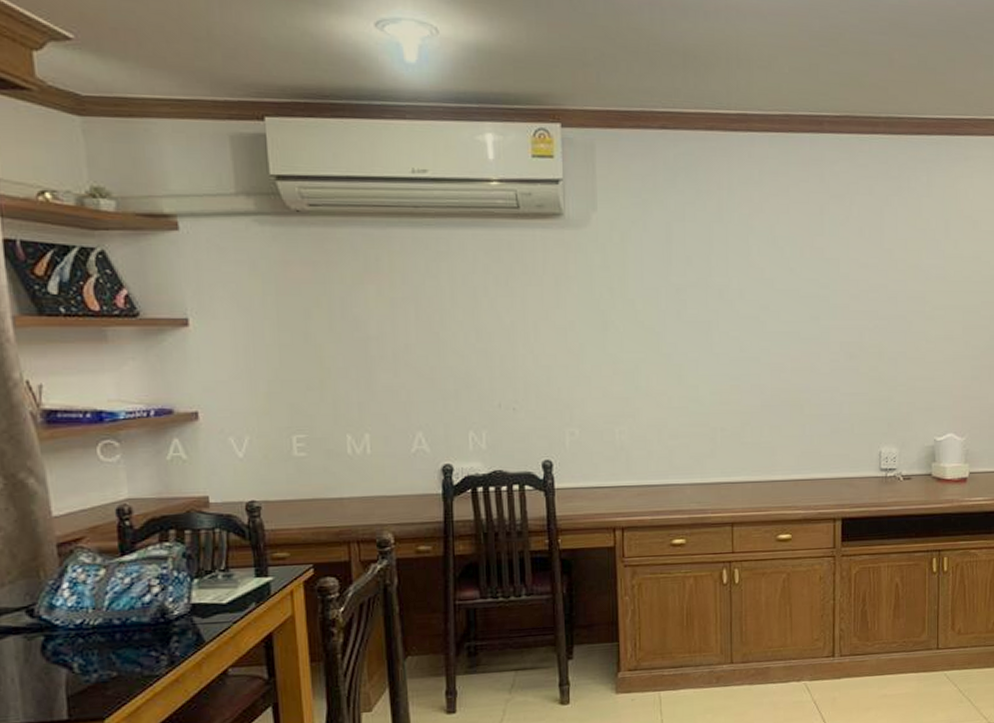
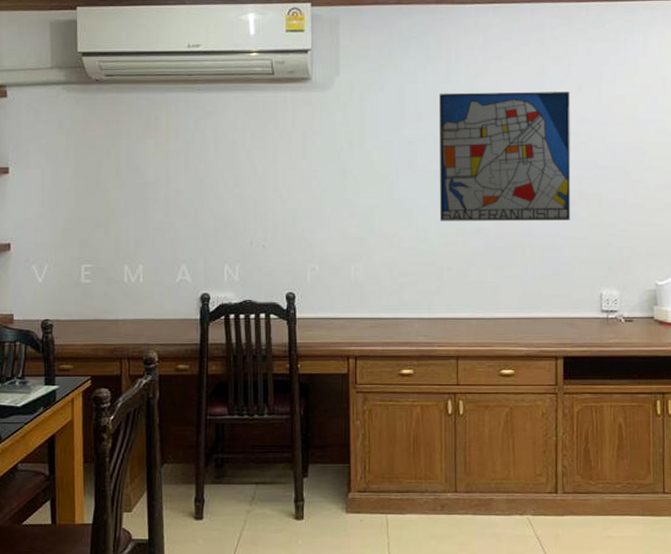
wall art: none [710,233,851,378] -> present [438,91,571,222]

